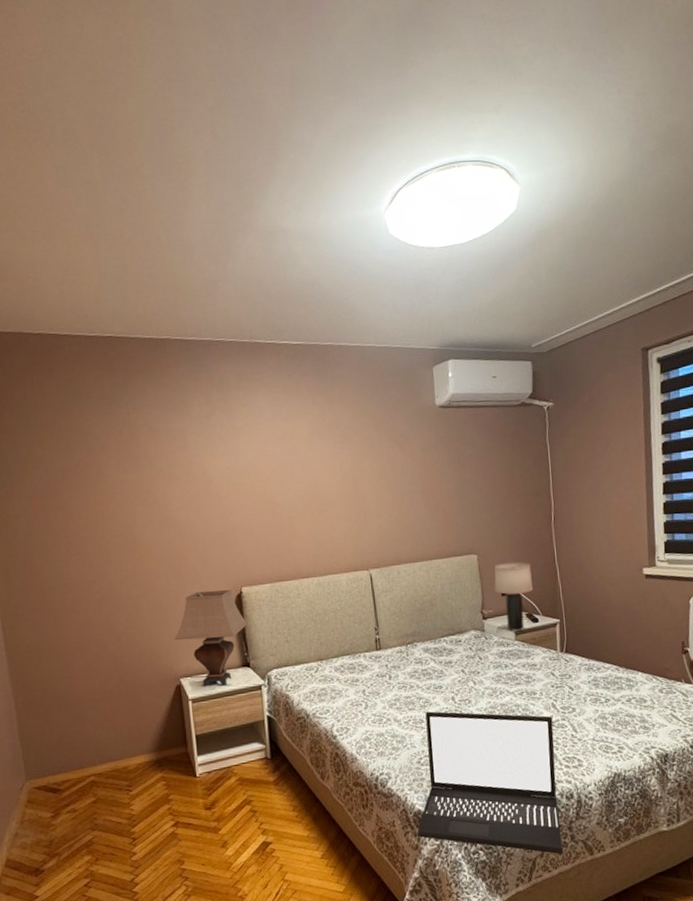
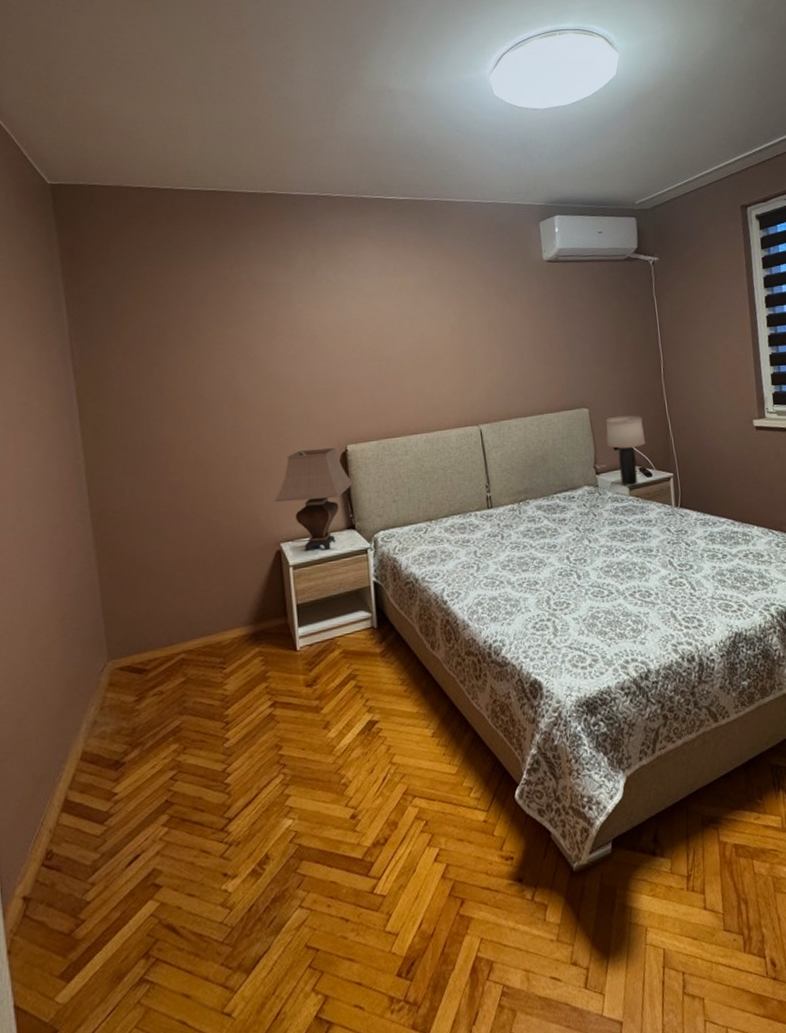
laptop: present [417,711,564,855] -> none [533,572,687,723]

